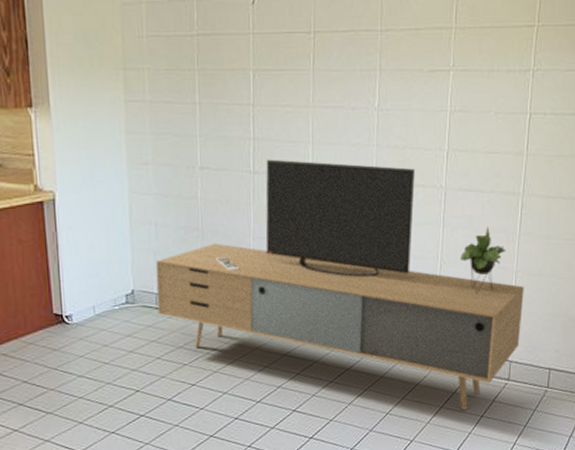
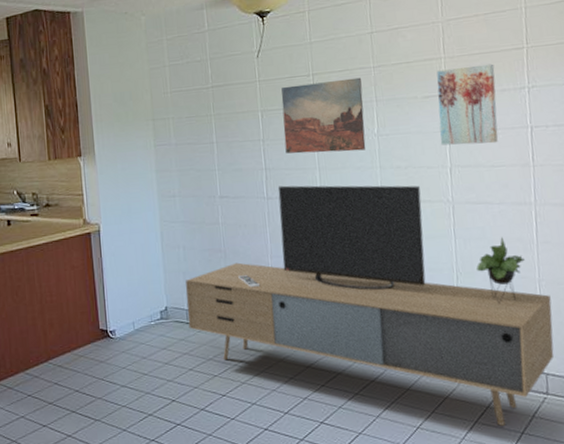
wall art: none [277,41,366,126] -> present [281,77,366,154]
wall art: none [441,40,504,128] -> present [436,63,498,146]

